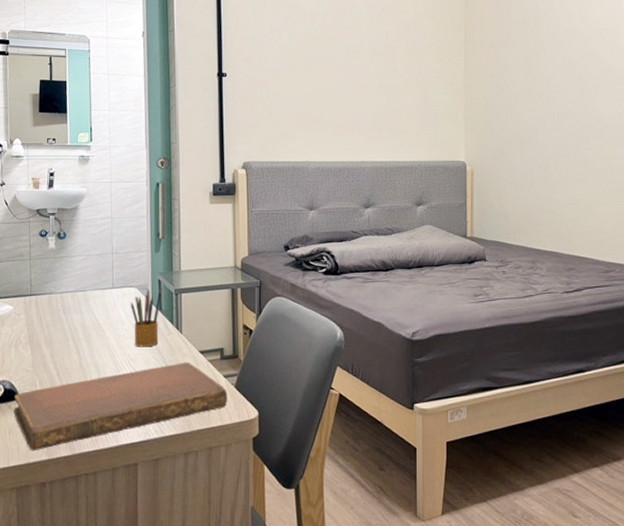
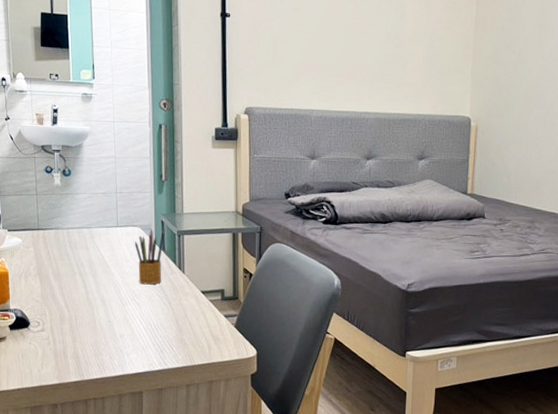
notebook: present [13,362,228,451] -> none [25,300,228,375]

